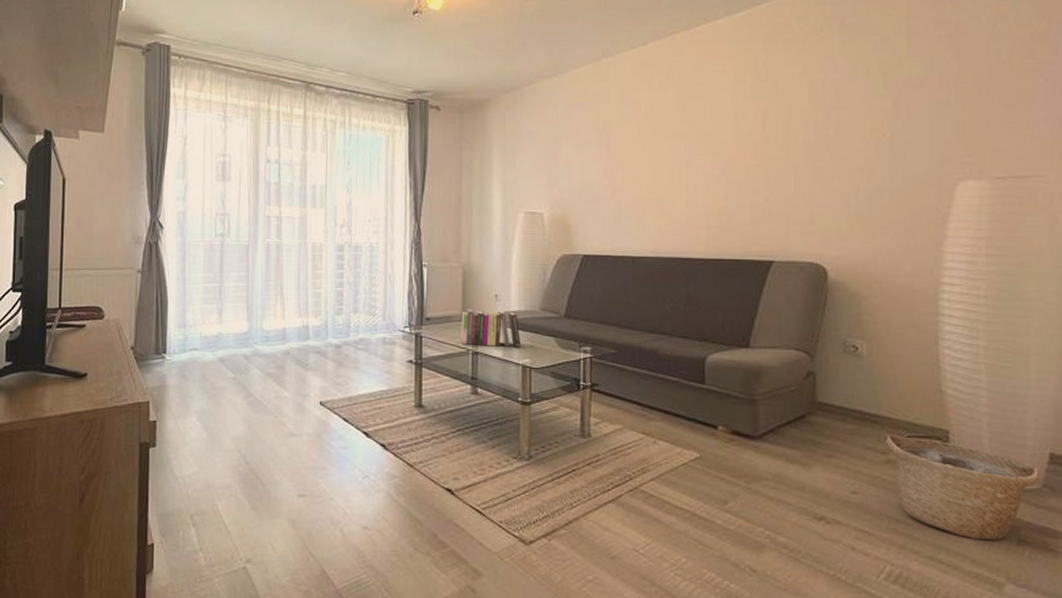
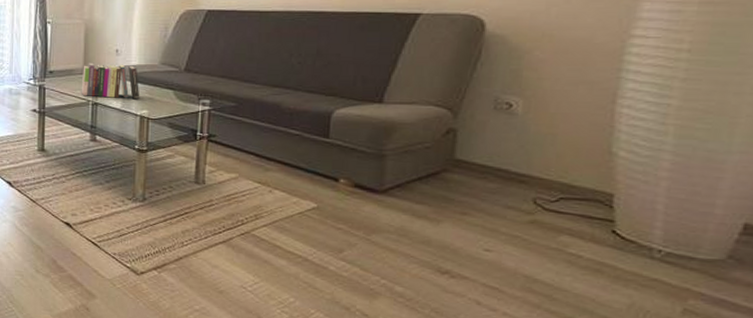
basket: present [886,434,1041,541] -> none [532,195,727,309]

